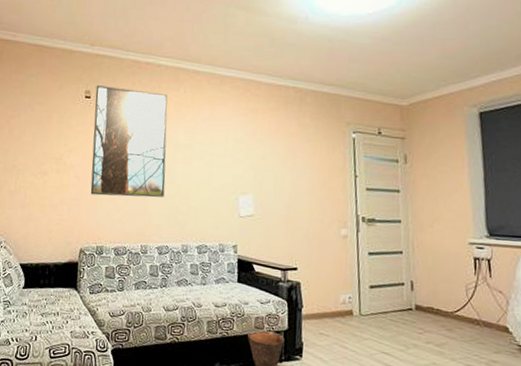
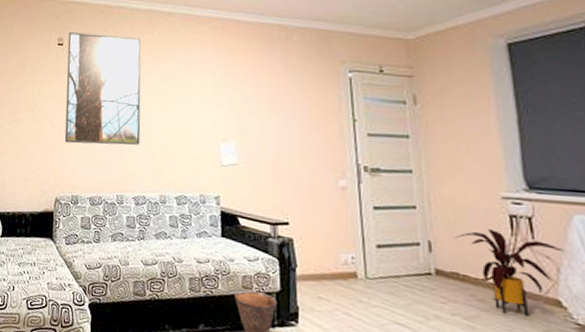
house plant: none [432,270,514,341] -> present [455,229,565,317]

